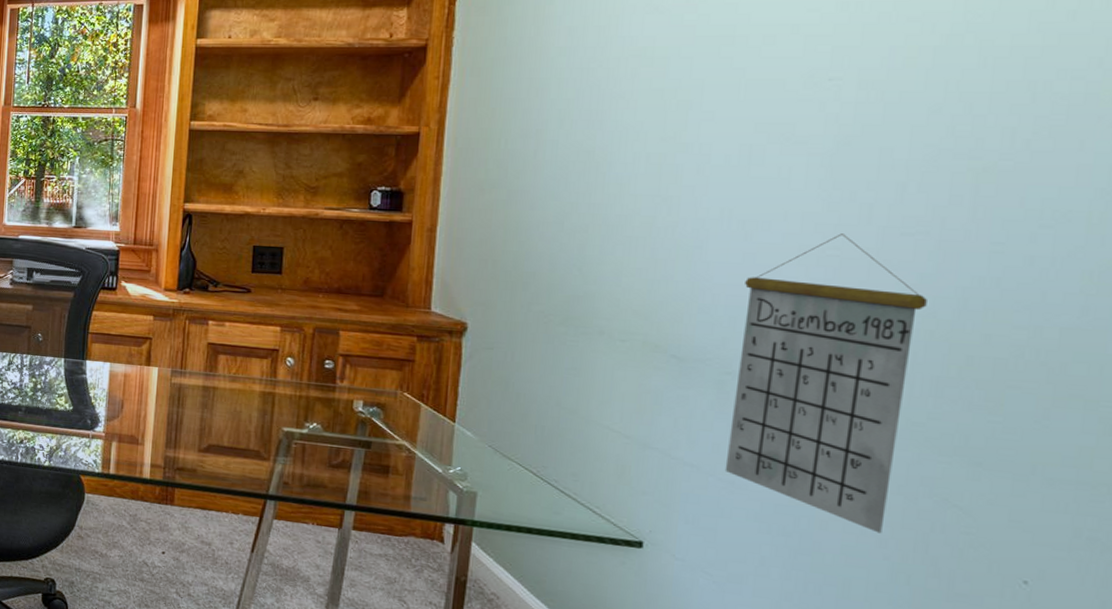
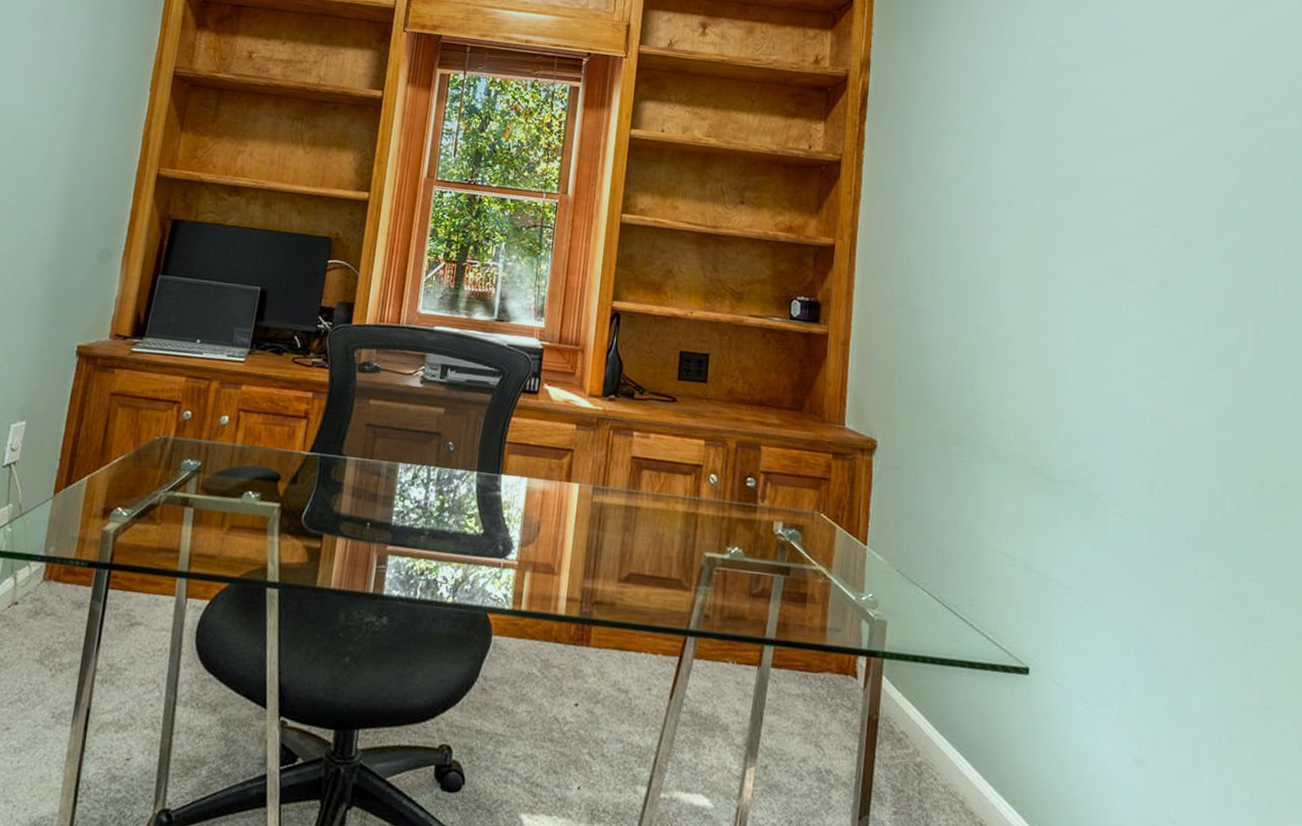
calendar: present [724,233,927,534] -> none [1091,365,1229,651]

